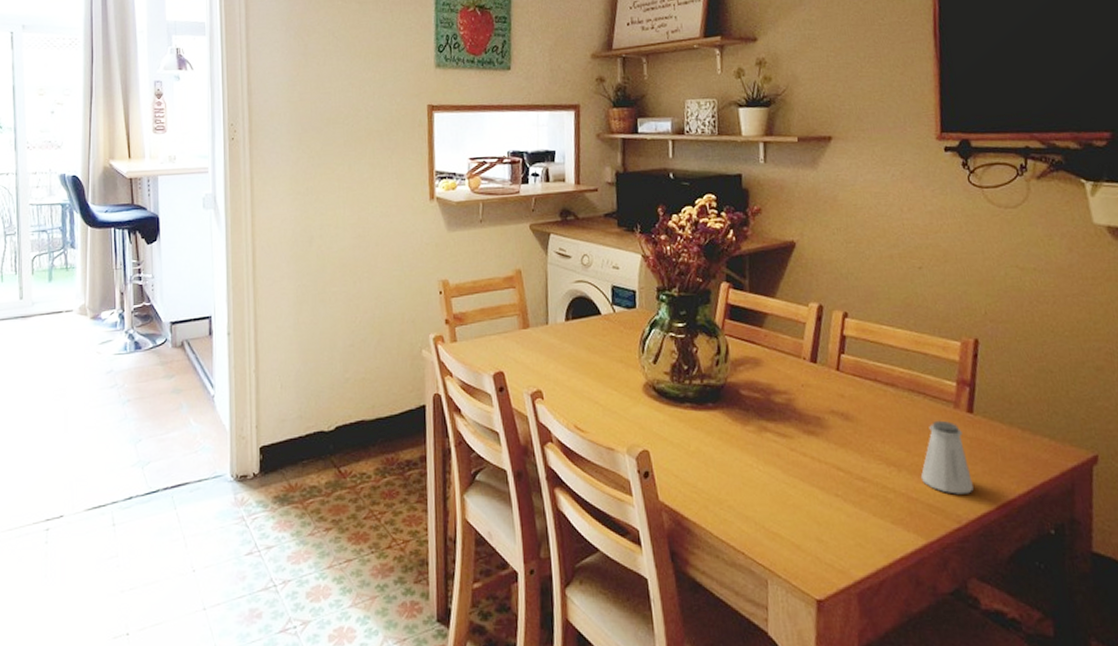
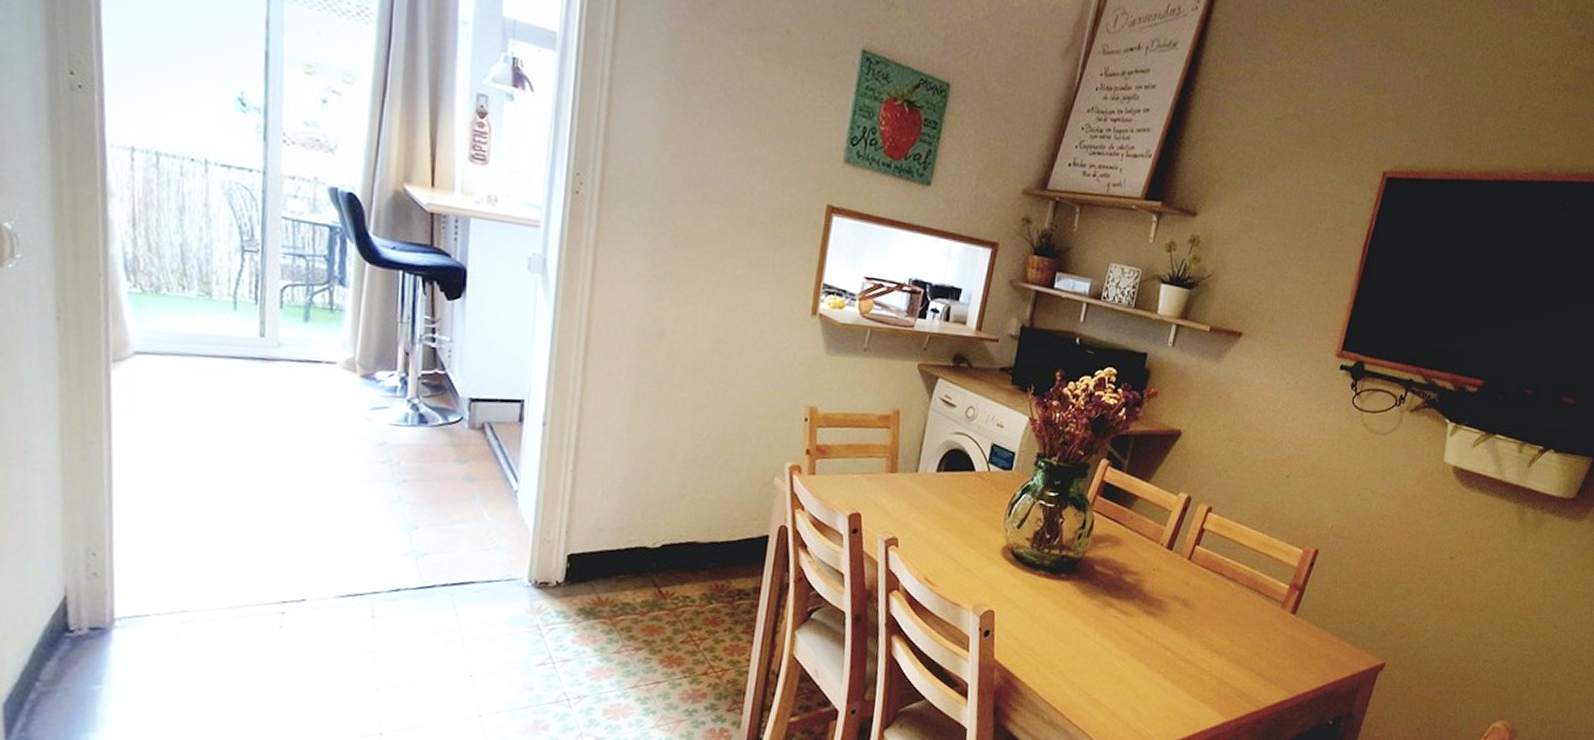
saltshaker: present [920,420,974,494] -> none [1236,617,1282,684]

